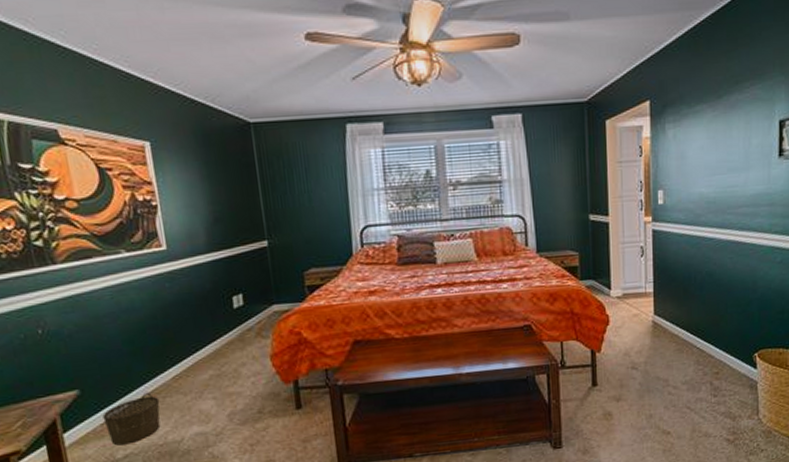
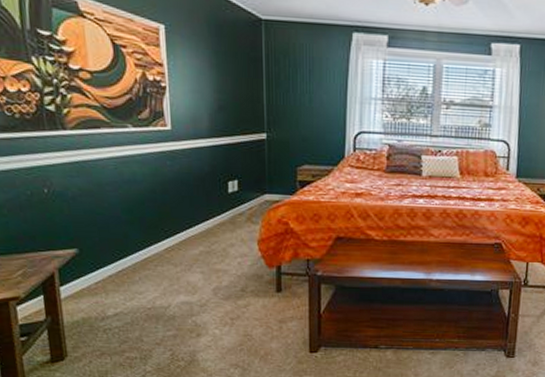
basket: present [102,392,160,446] -> none [97,259,152,304]

